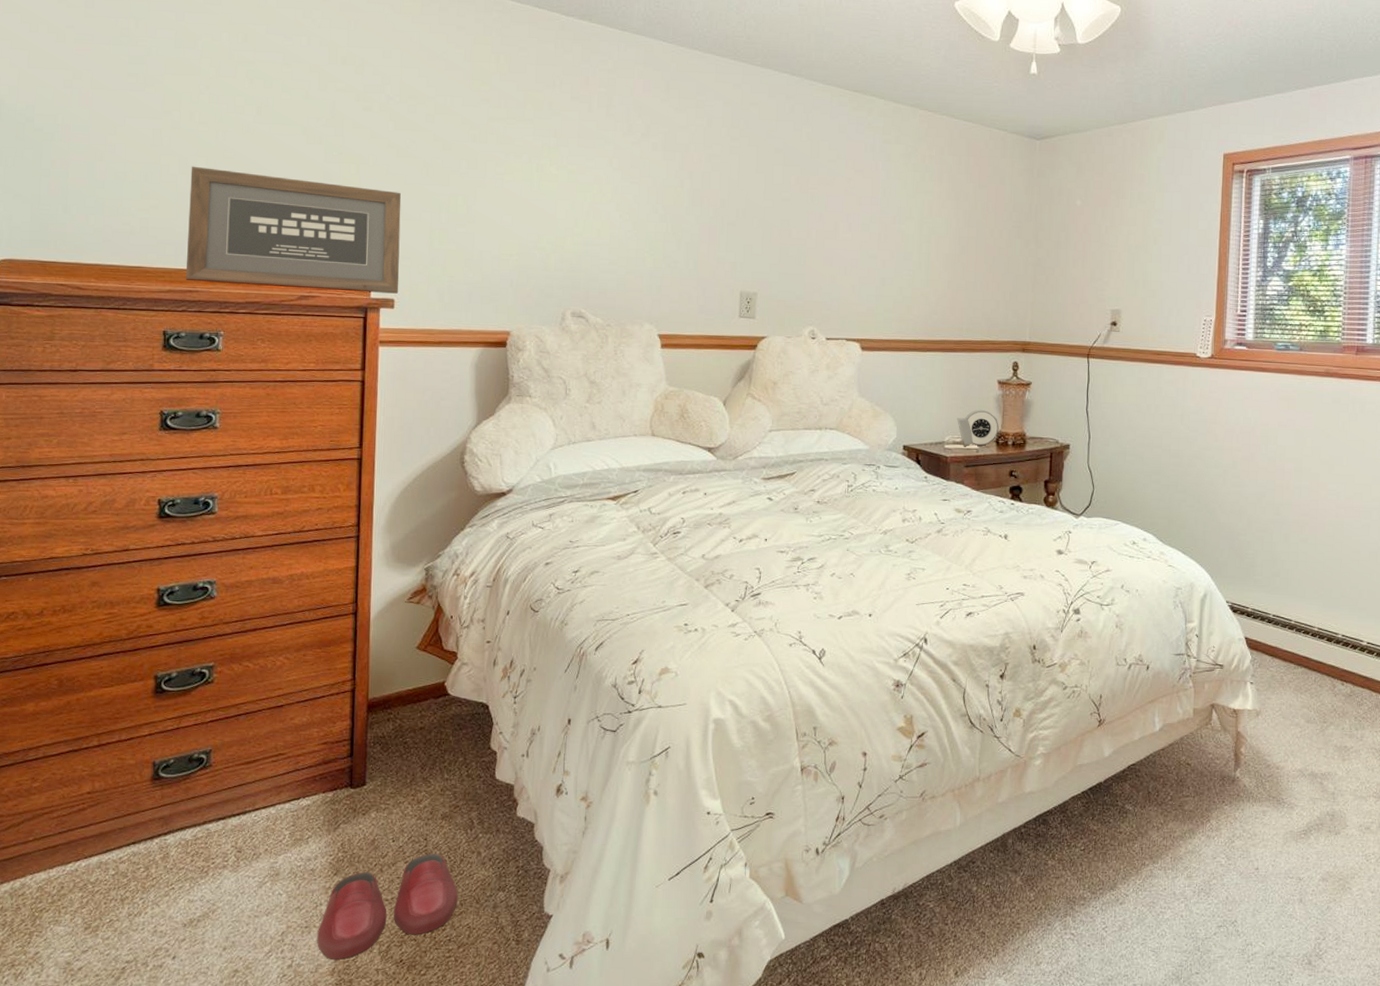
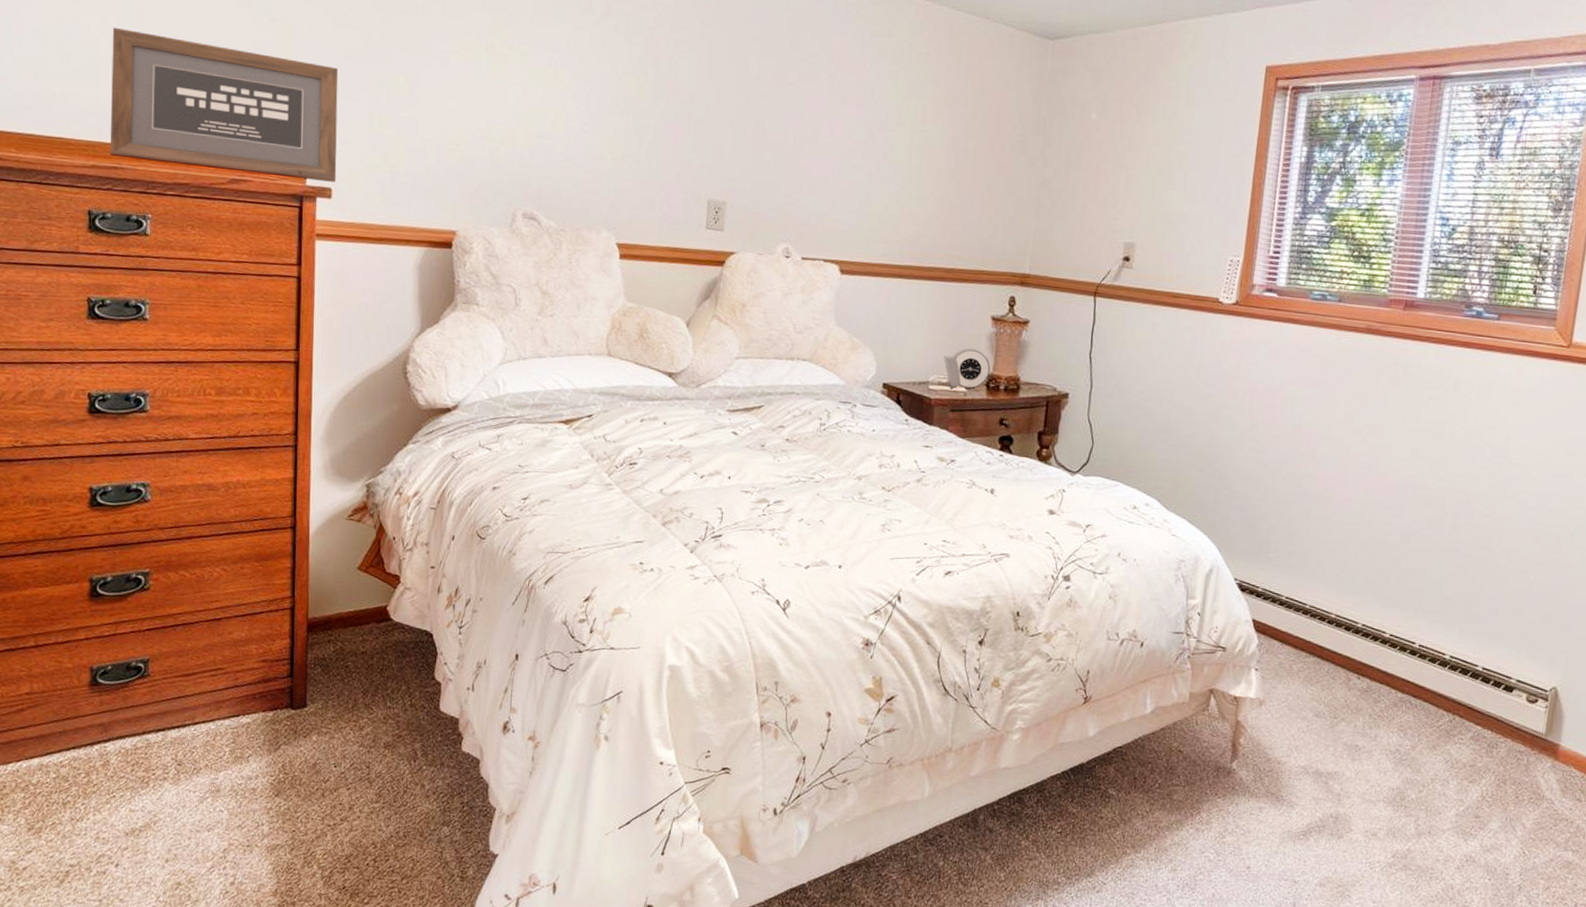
slippers: present [317,853,458,960] -> none [259,782,401,881]

